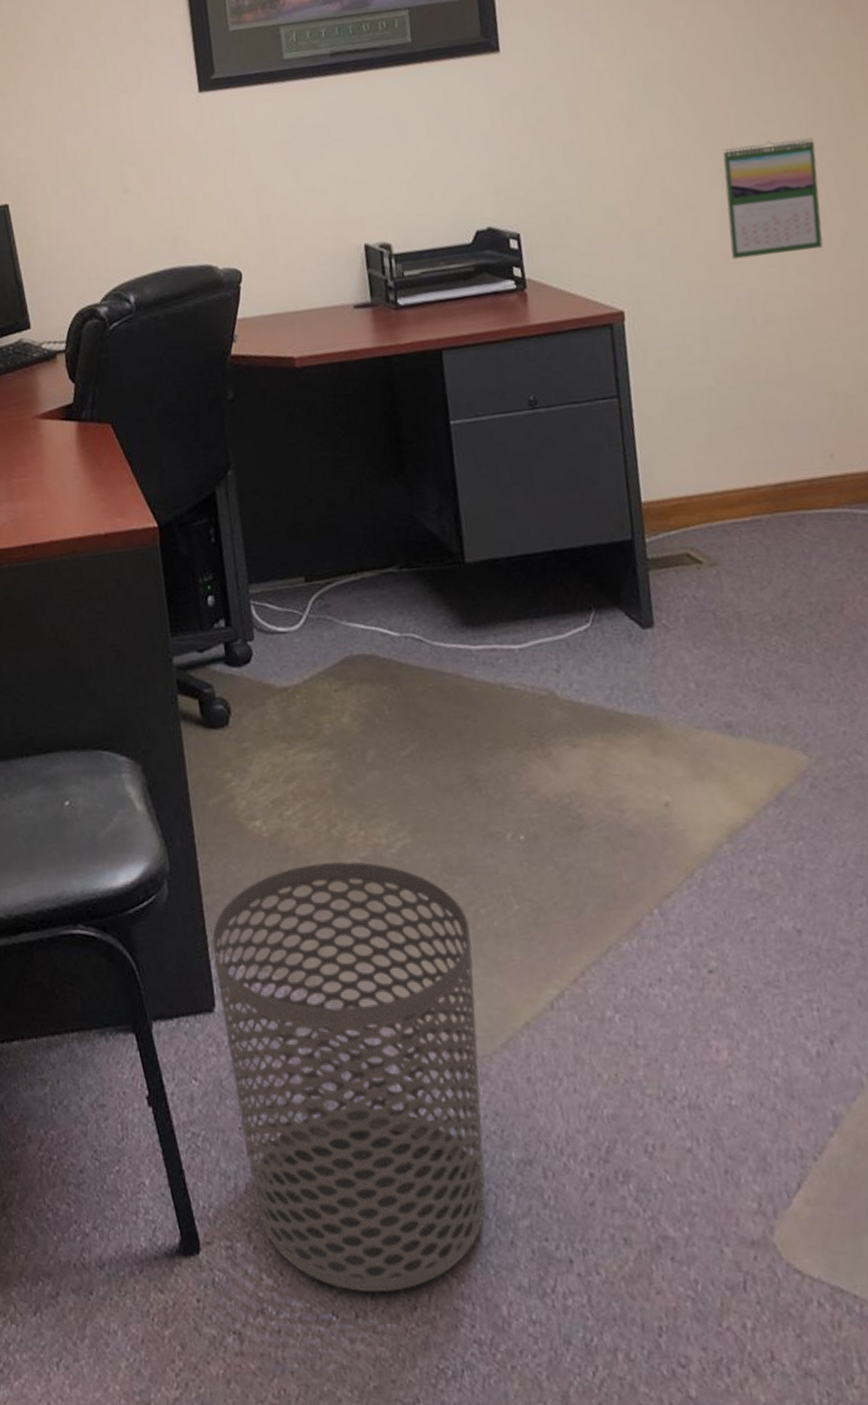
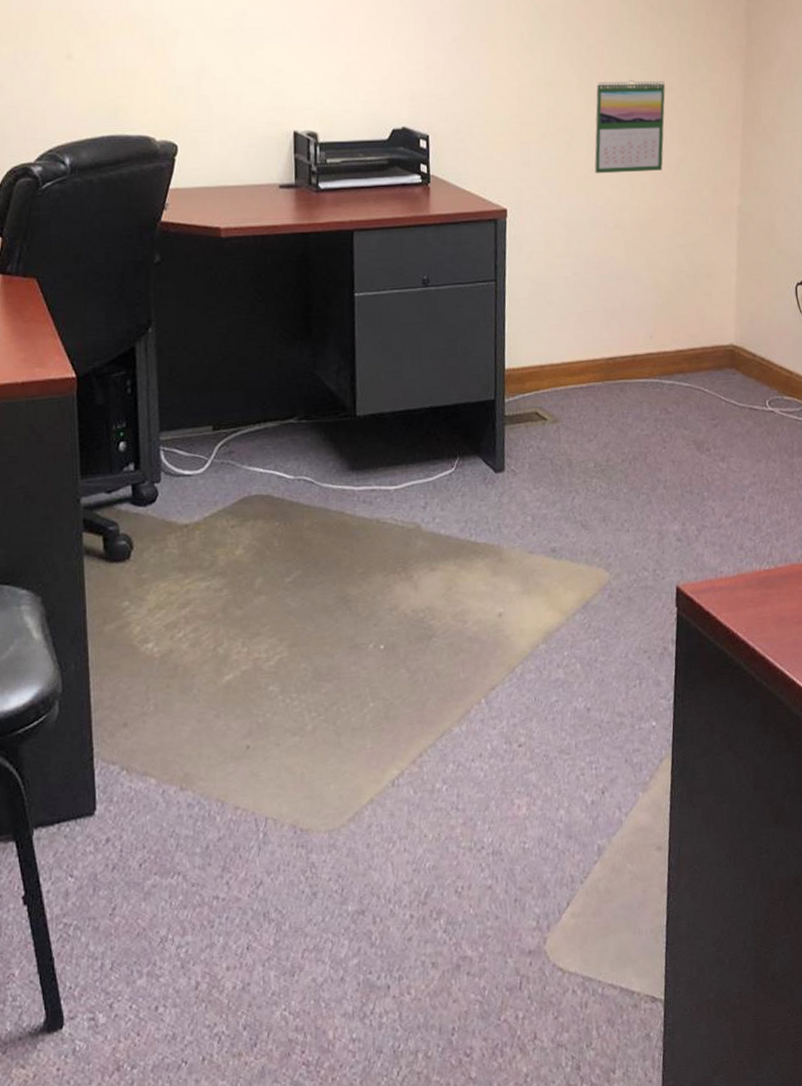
waste bin: present [212,861,486,1292] -> none [97,674,332,1039]

